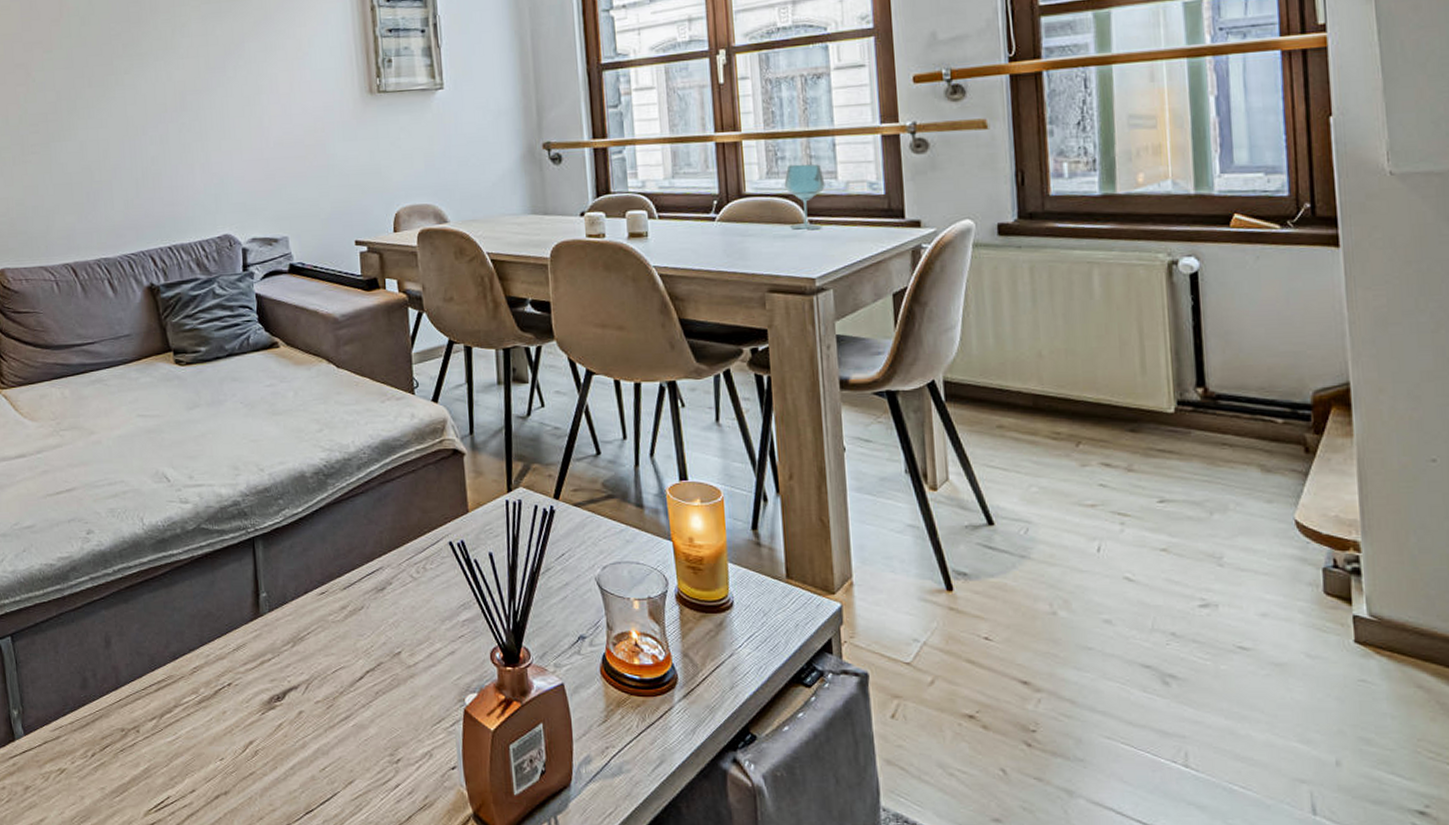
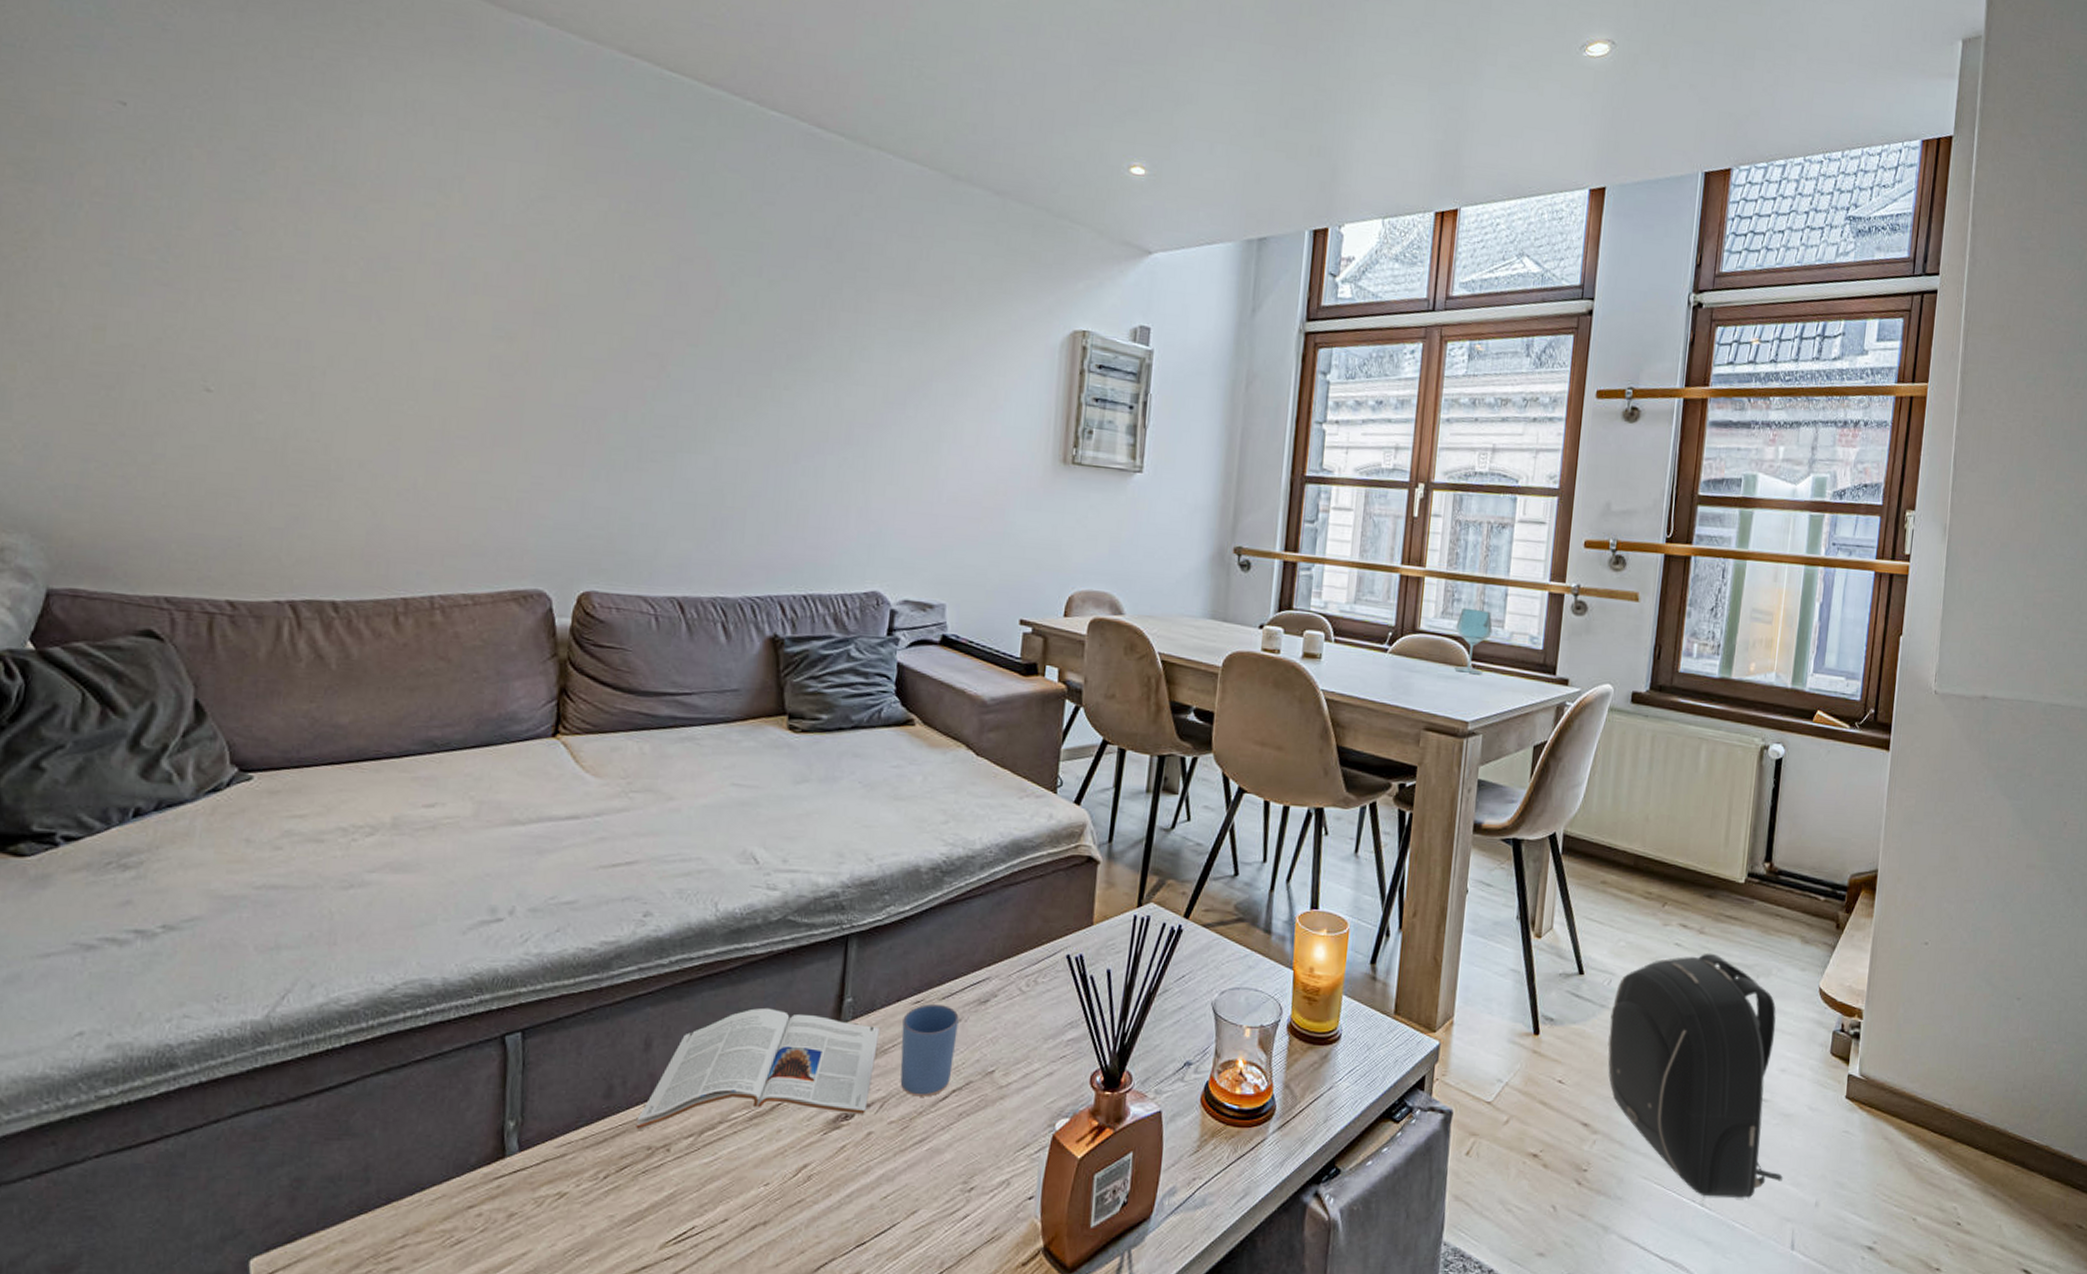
magazine: none [109,605,295,716] -> present [636,1007,879,1131]
mug: none [312,593,363,678] -> present [900,1003,959,1097]
backpack: none [1034,491,1288,758] -> present [1608,953,1784,1198]

